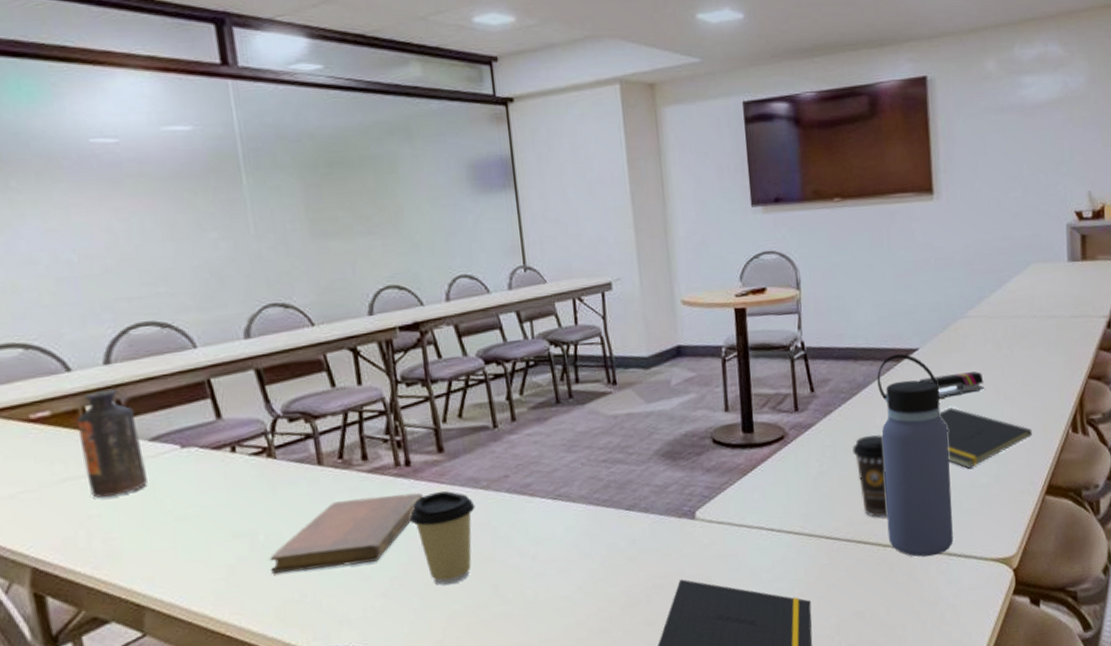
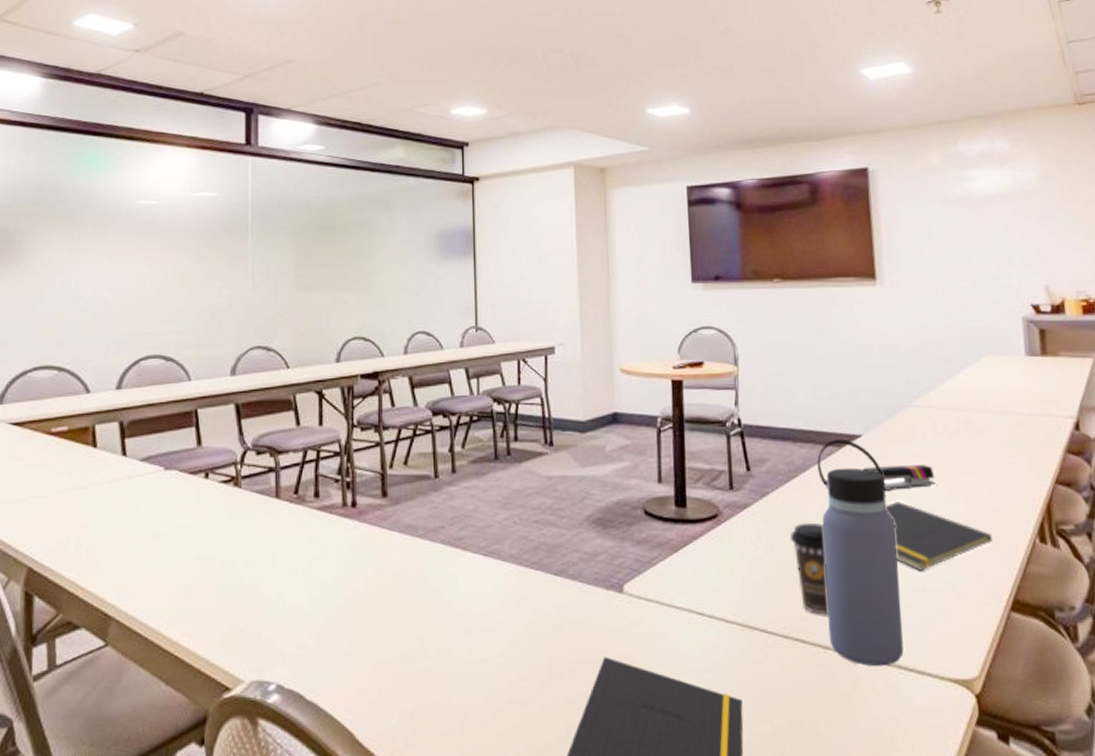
bottle: present [76,388,147,498] -> none [85,411,133,509]
notebook: present [269,492,424,574] -> none [222,533,365,601]
coffee cup: present [409,490,475,585] -> none [349,535,411,631]

